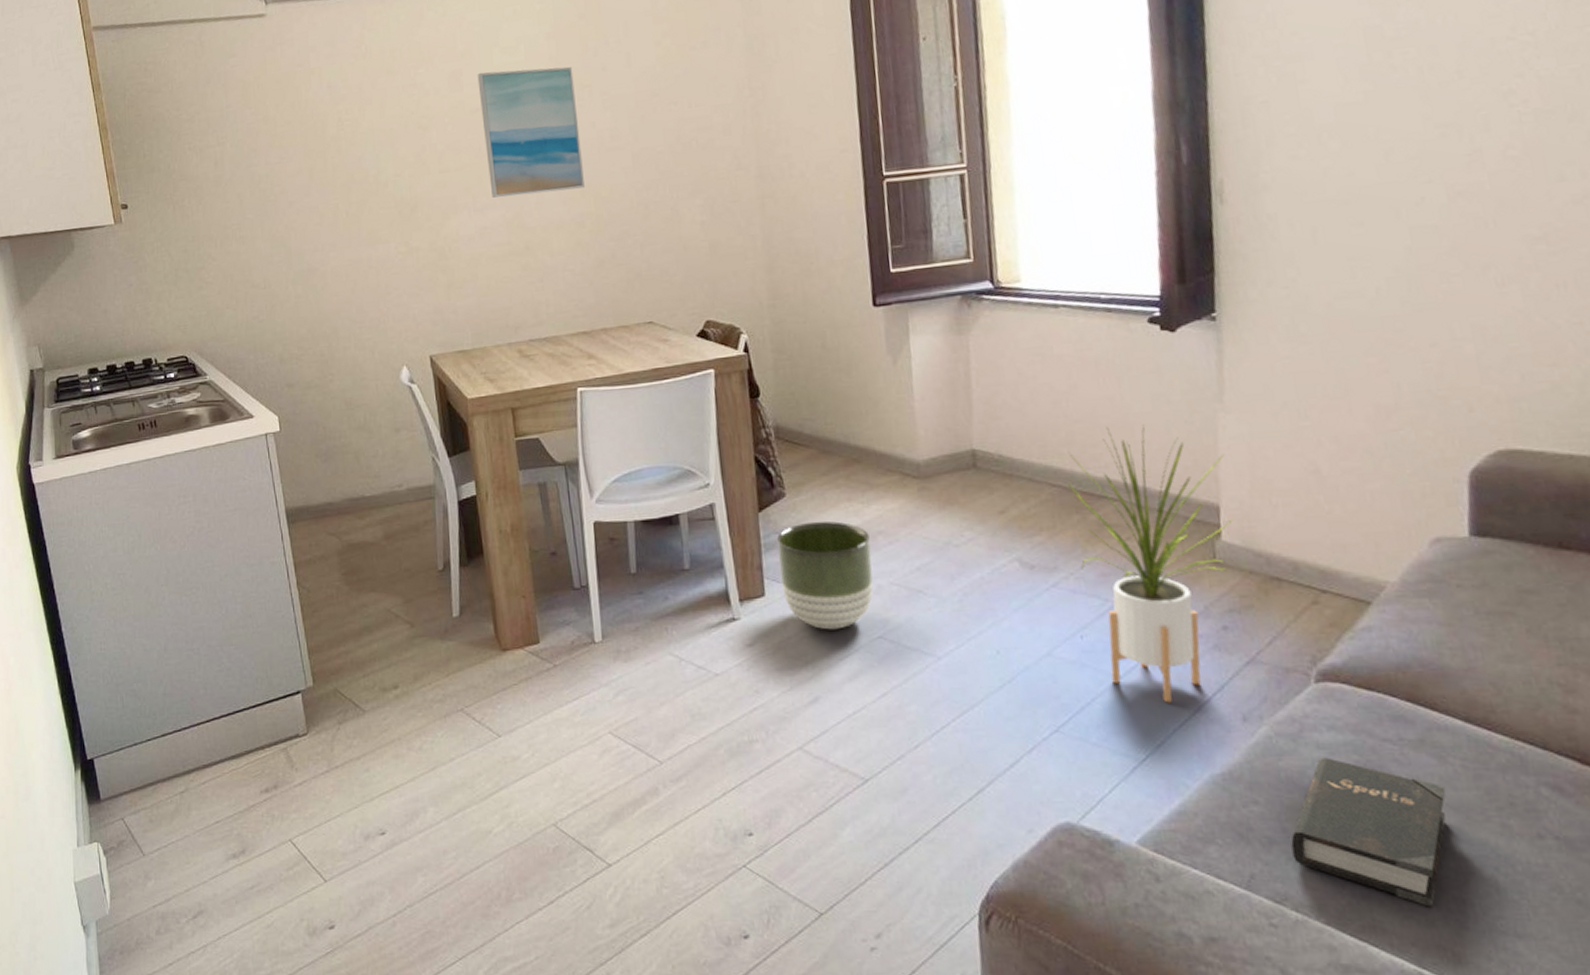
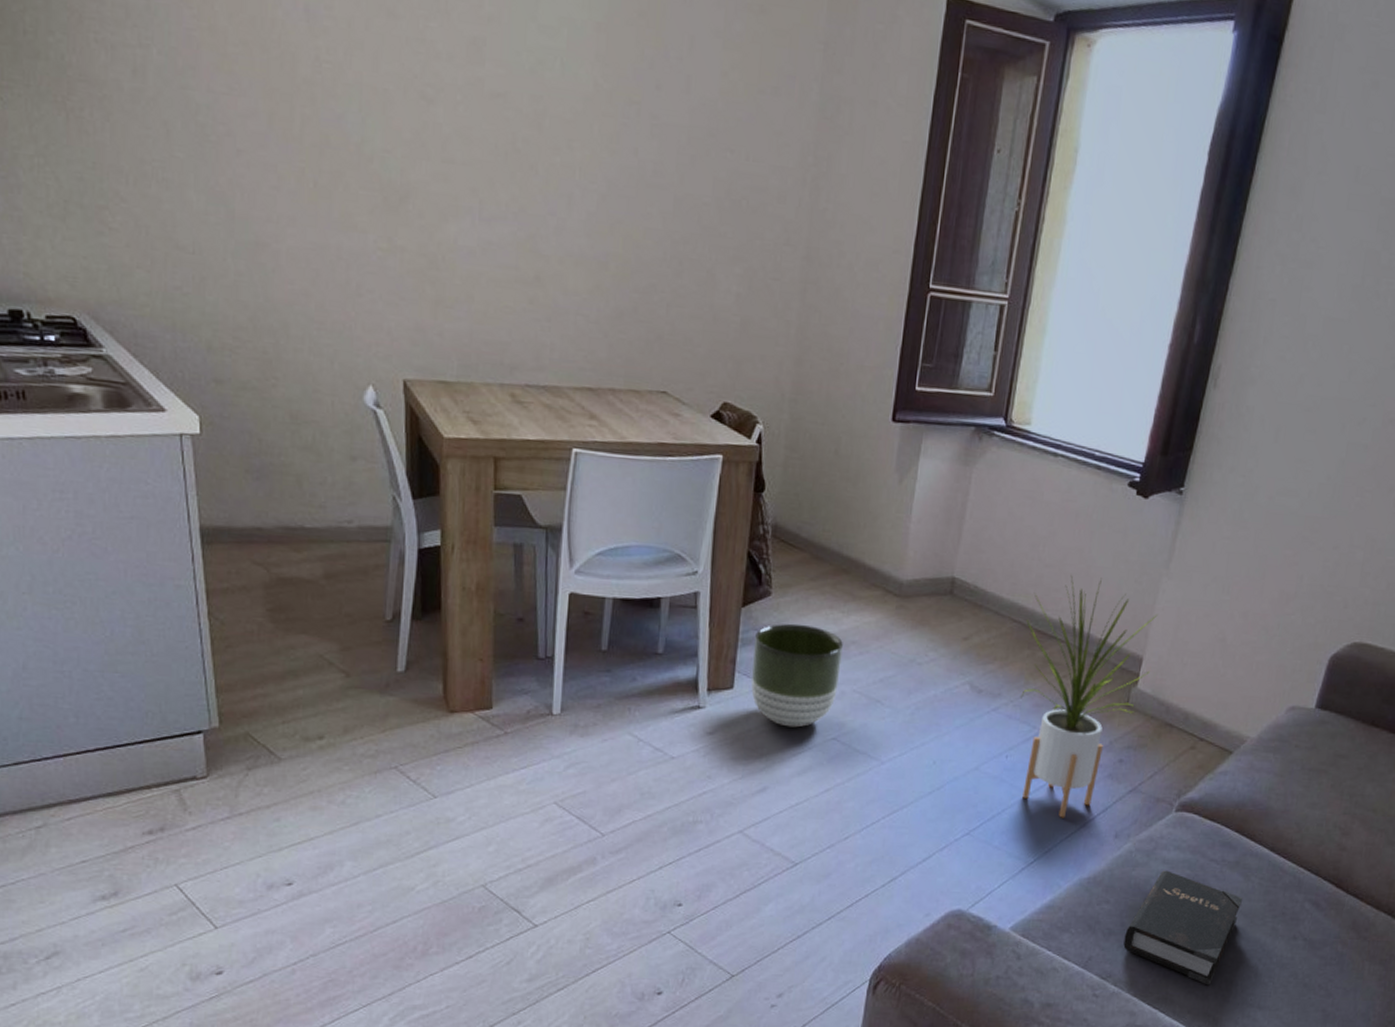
wall art: present [477,66,585,198] -> none [502,48,622,223]

